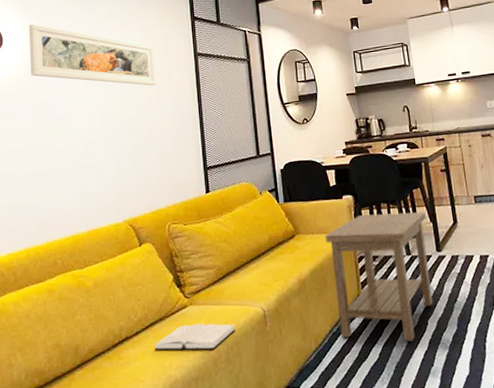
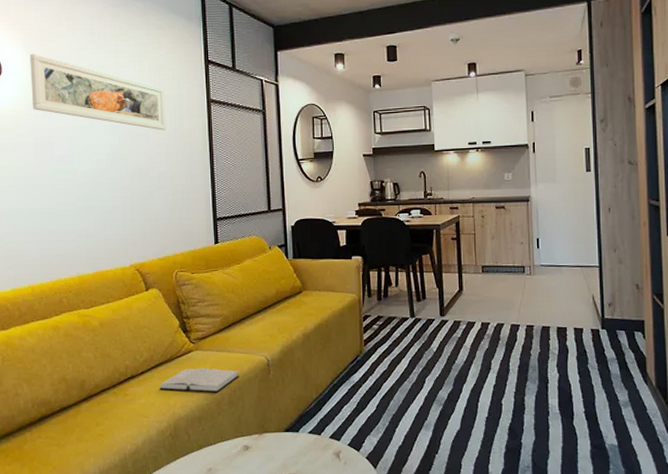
side table: present [325,211,433,342] -> none [332,276,432,397]

